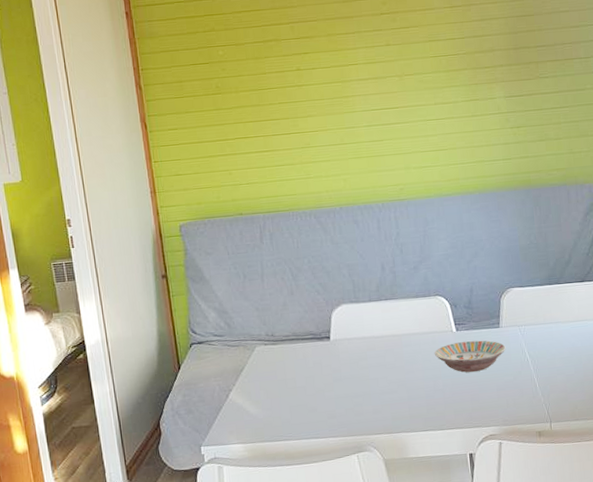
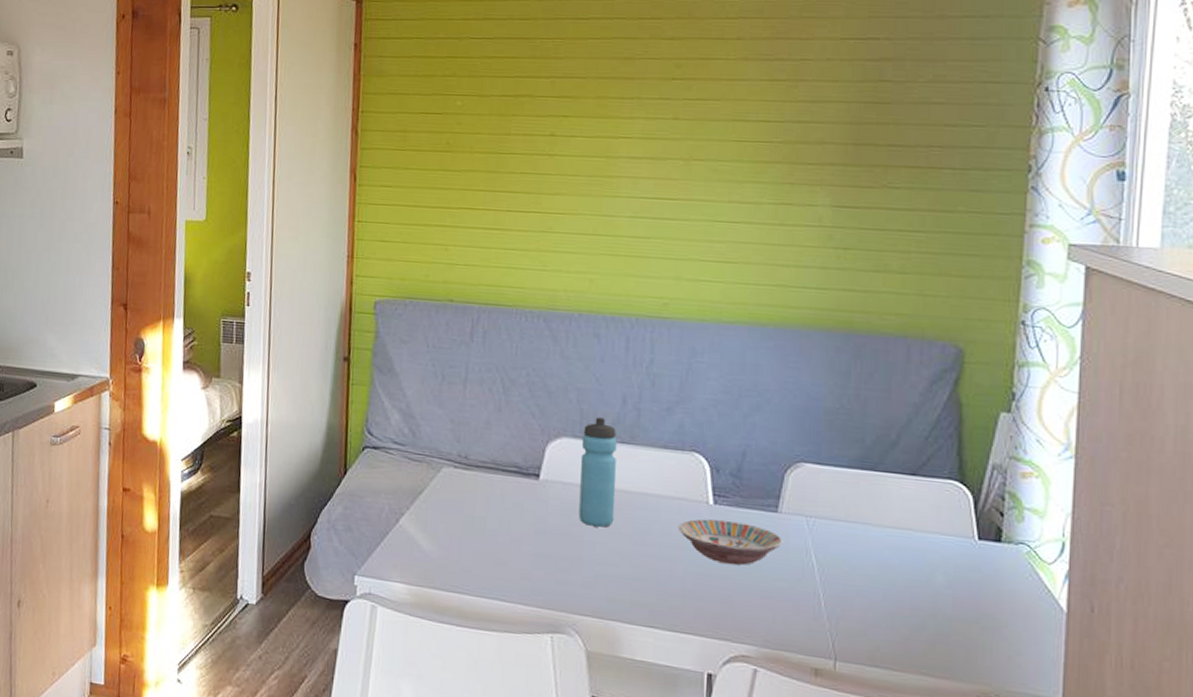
water bottle: none [356,284,389,367] -> present [578,417,617,528]

